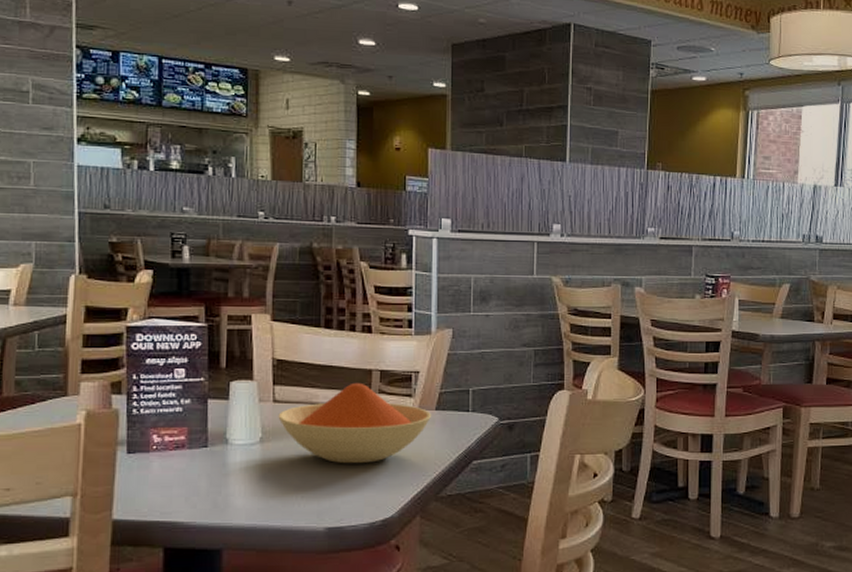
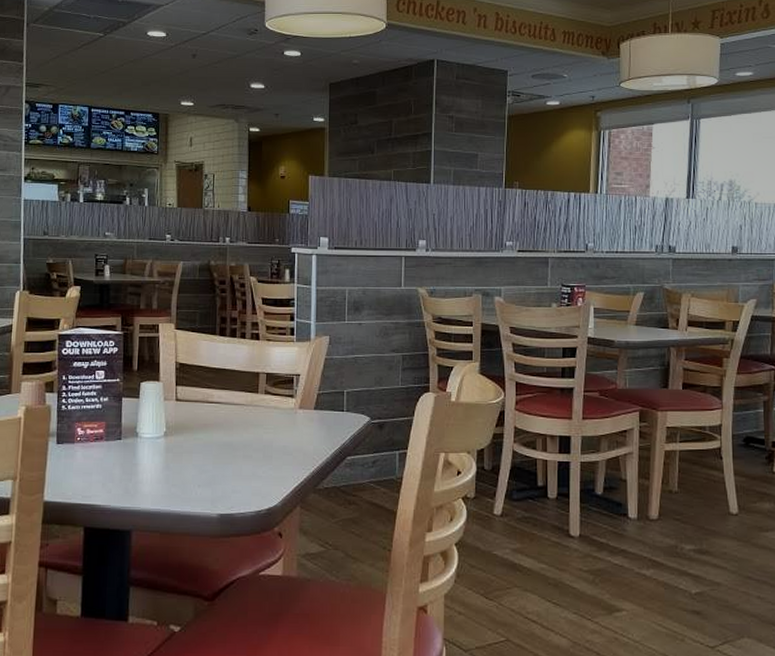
bowl: present [278,382,432,464] -> none [179,384,311,457]

